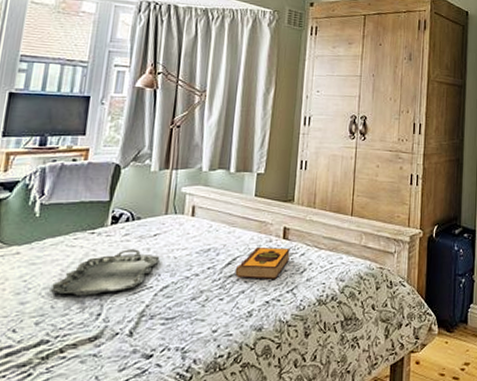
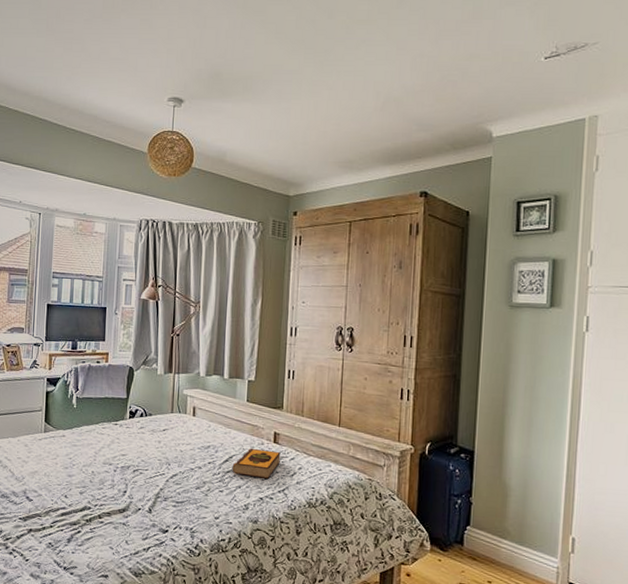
serving tray: present [50,249,160,296] -> none [88,440,169,476]

